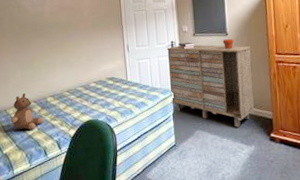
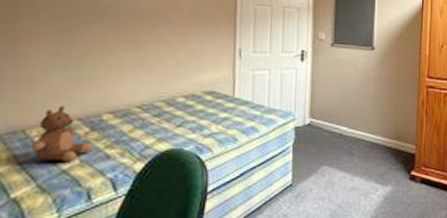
dresser: present [167,39,254,127] -> none [292,53,400,163]

